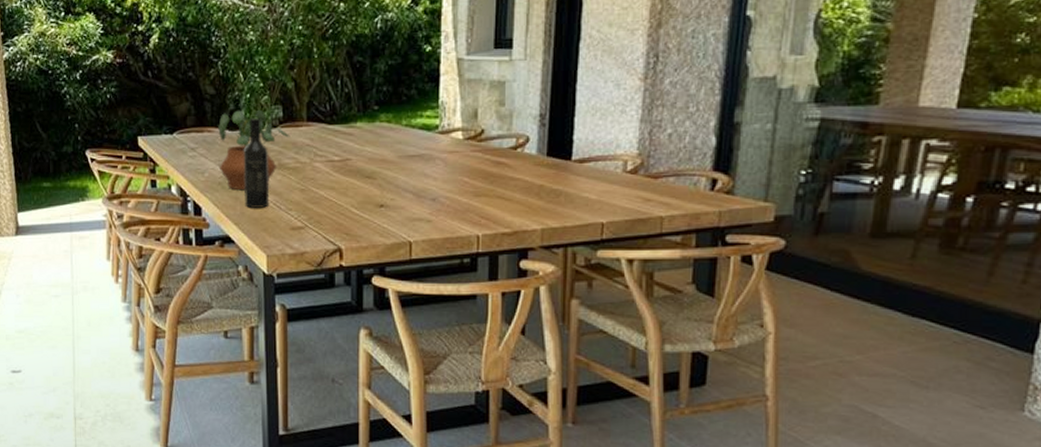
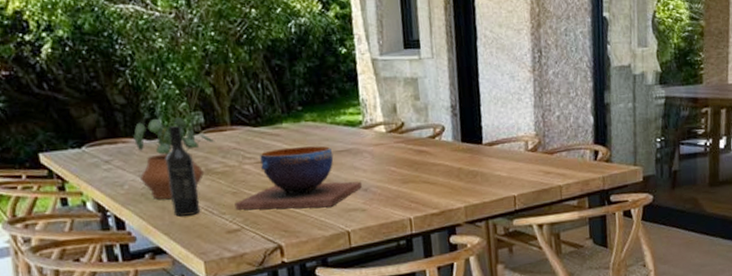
decorative bowl: none [301,147,430,214] -> present [234,145,362,210]

